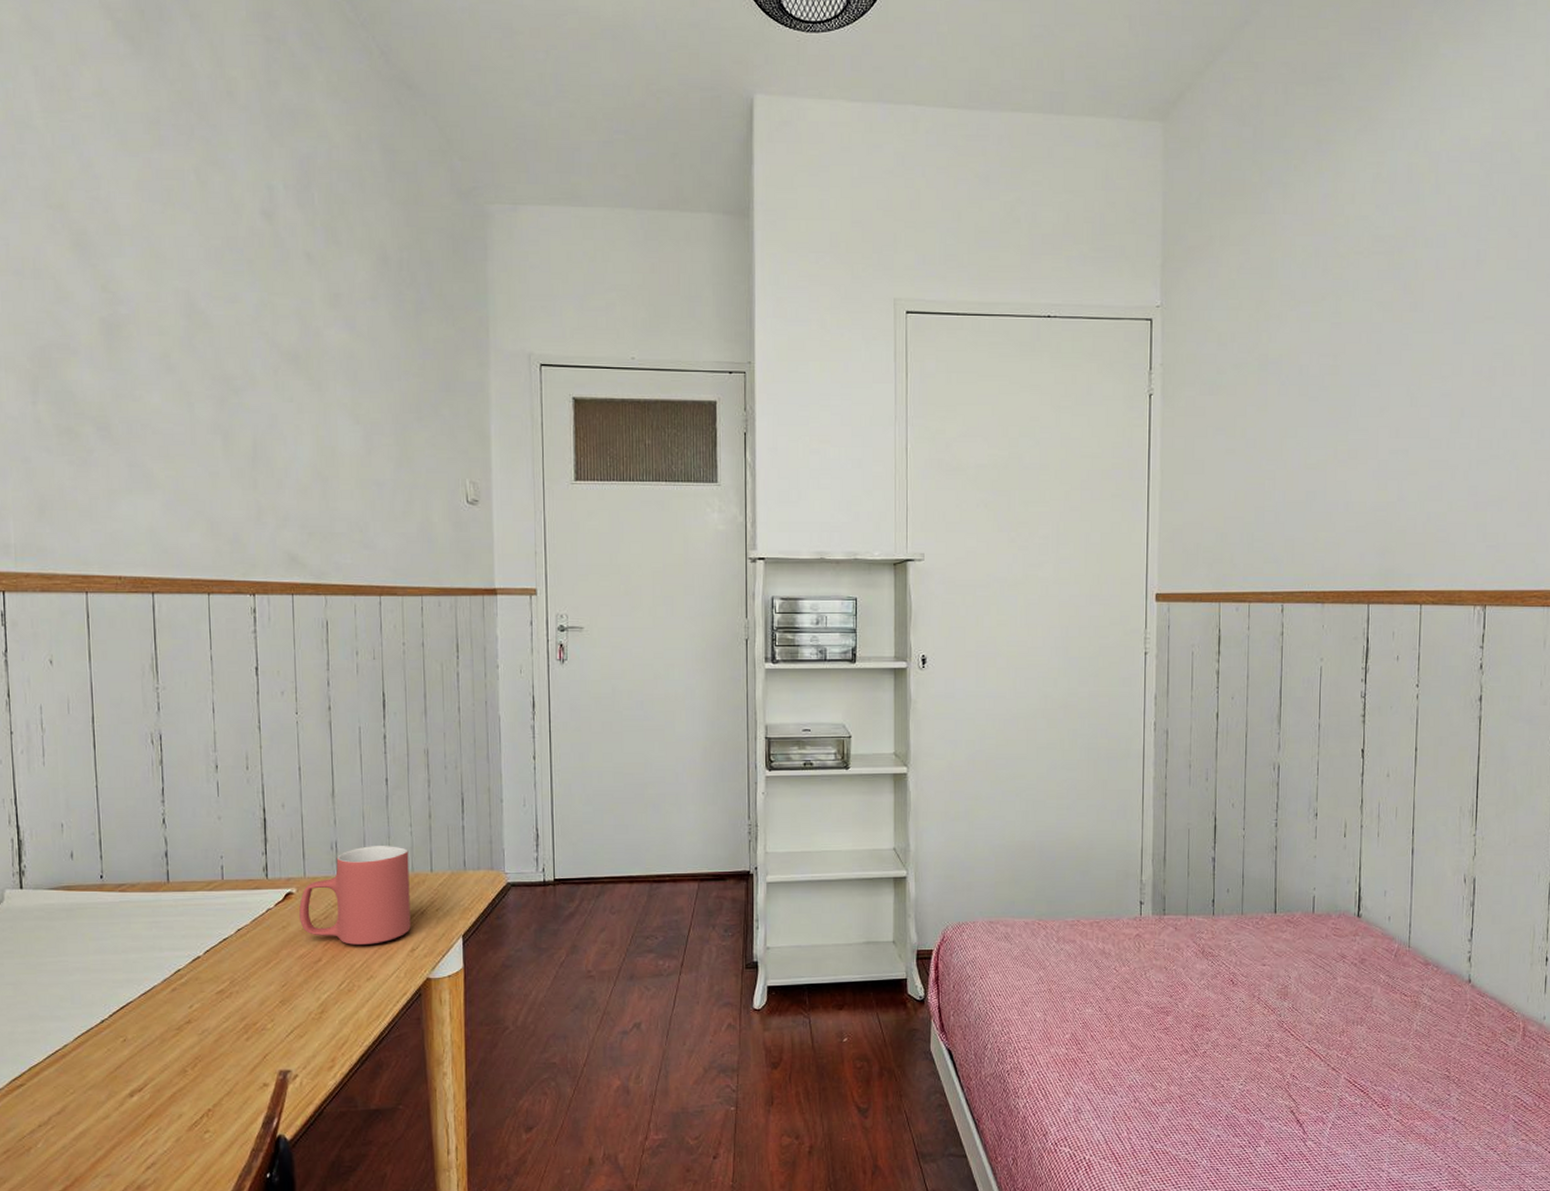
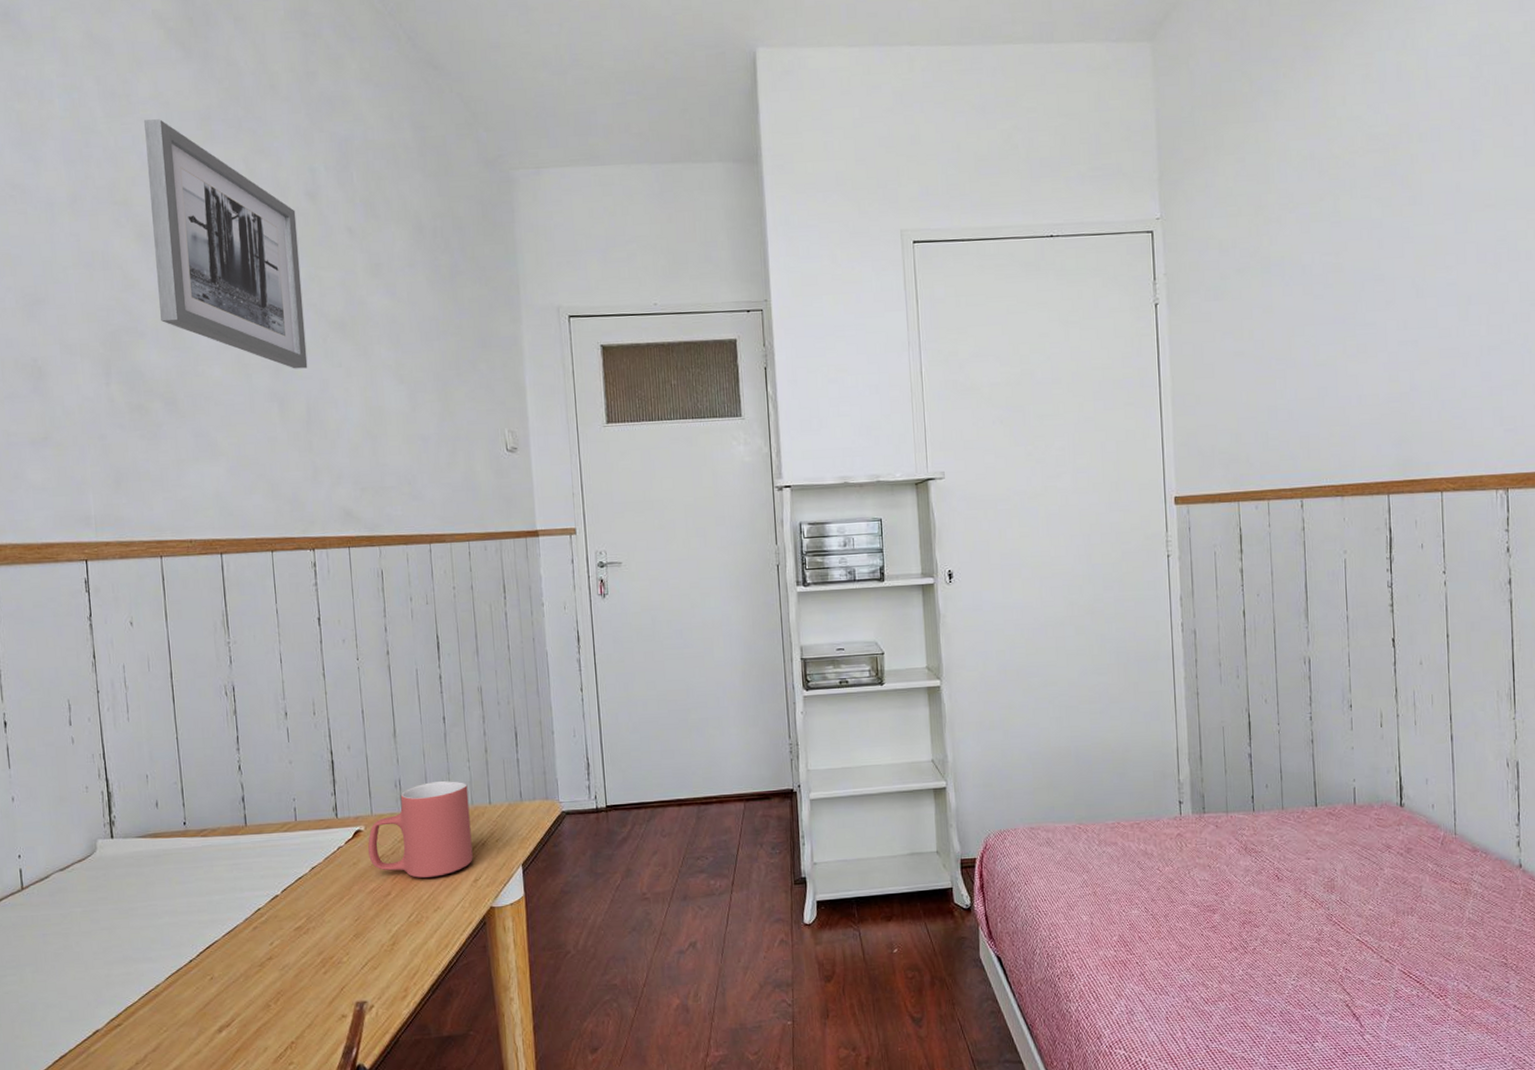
wall art: none [86,118,256,401] -> present [144,119,308,369]

